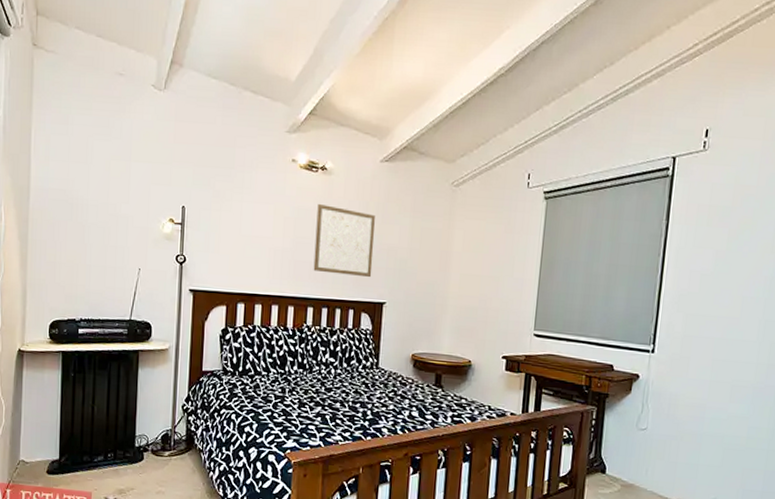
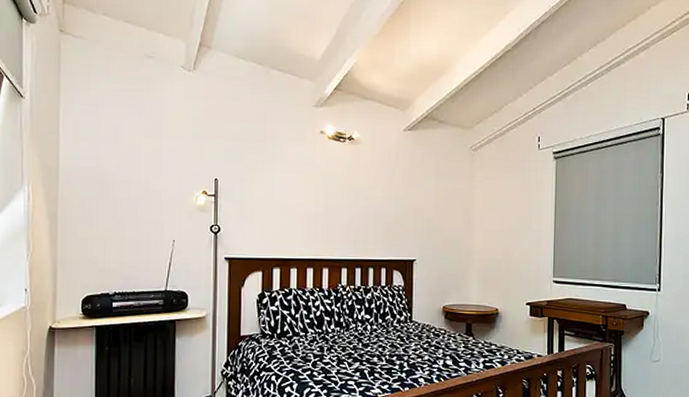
wall art: present [313,204,375,278] -> none [345,172,402,238]

